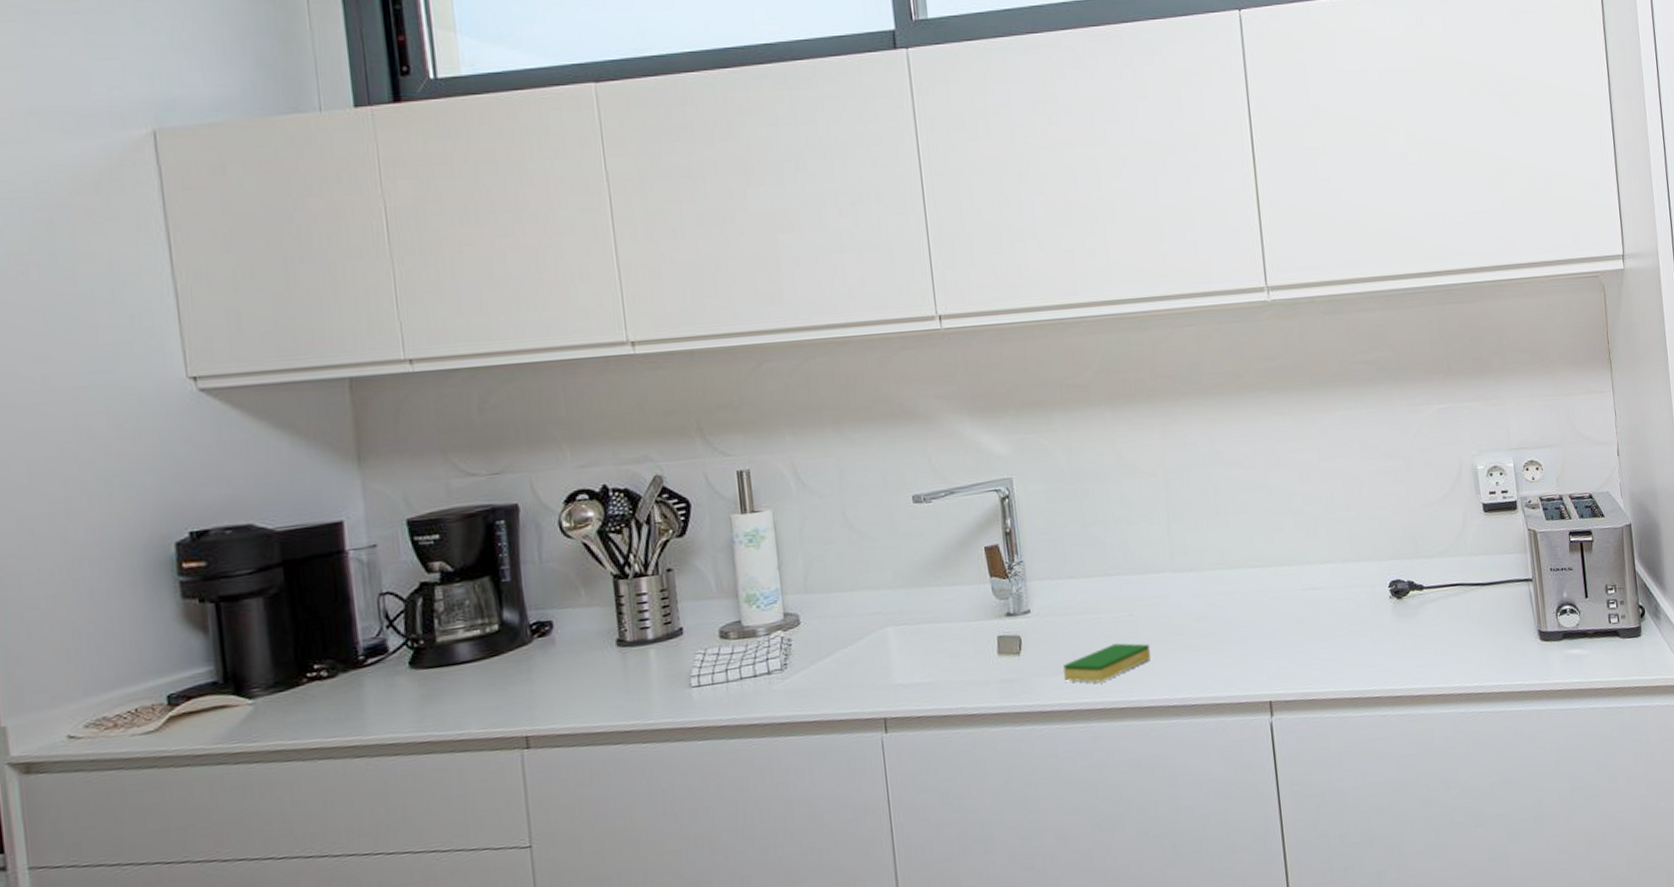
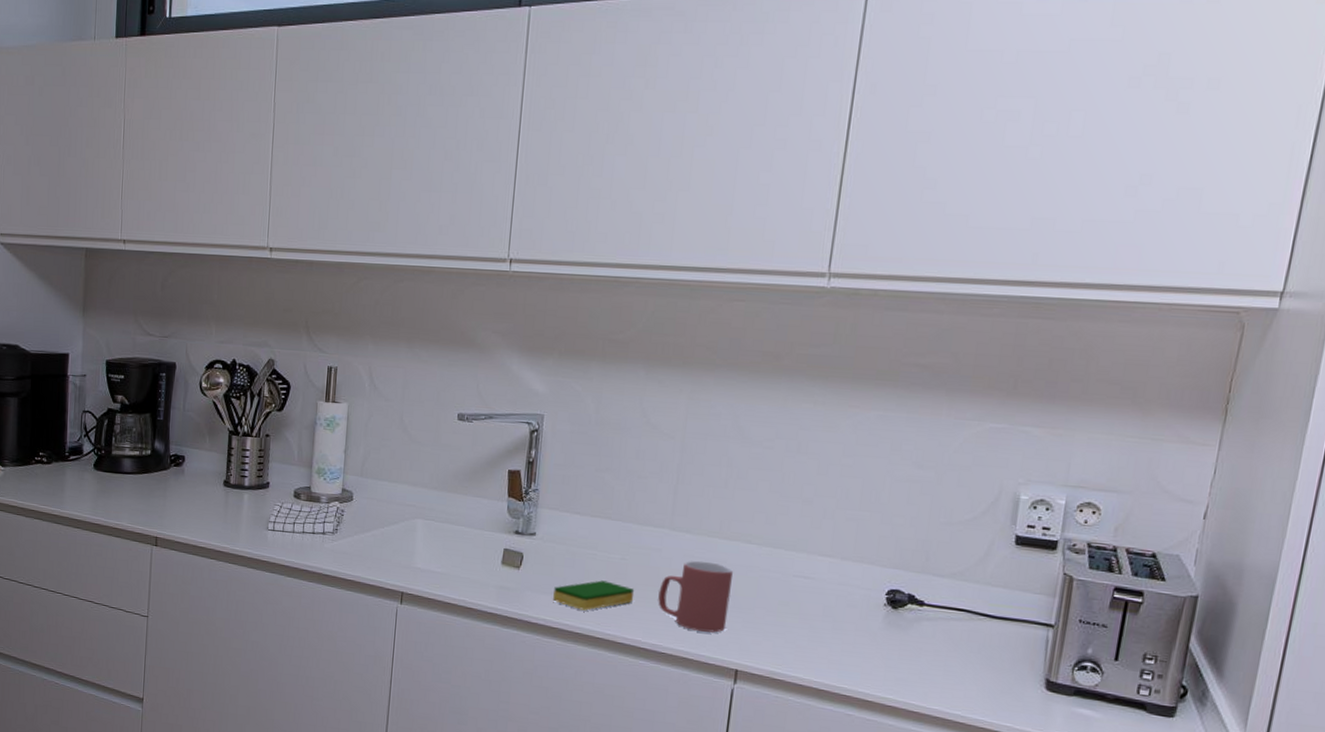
mug: none [1175,595,1251,673] -> present [658,560,733,633]

